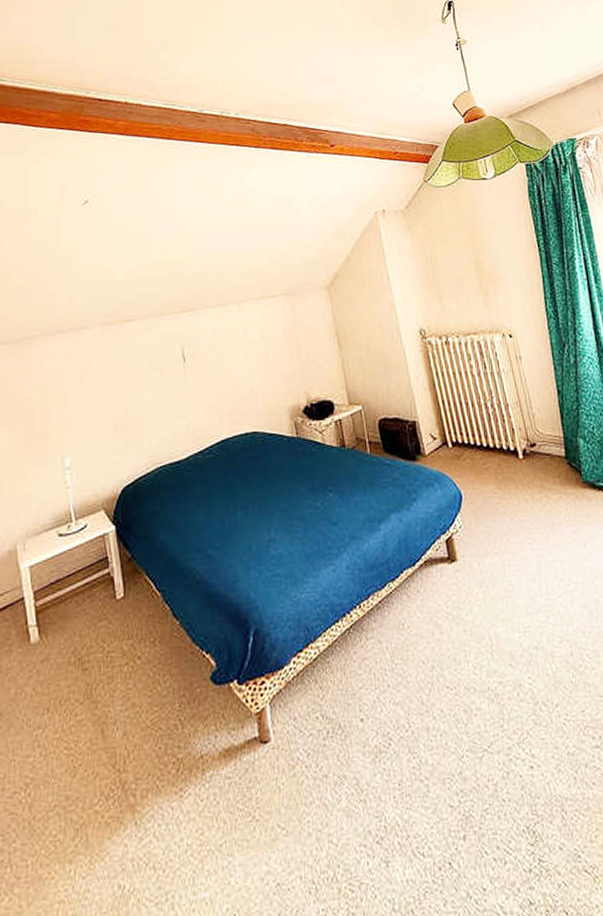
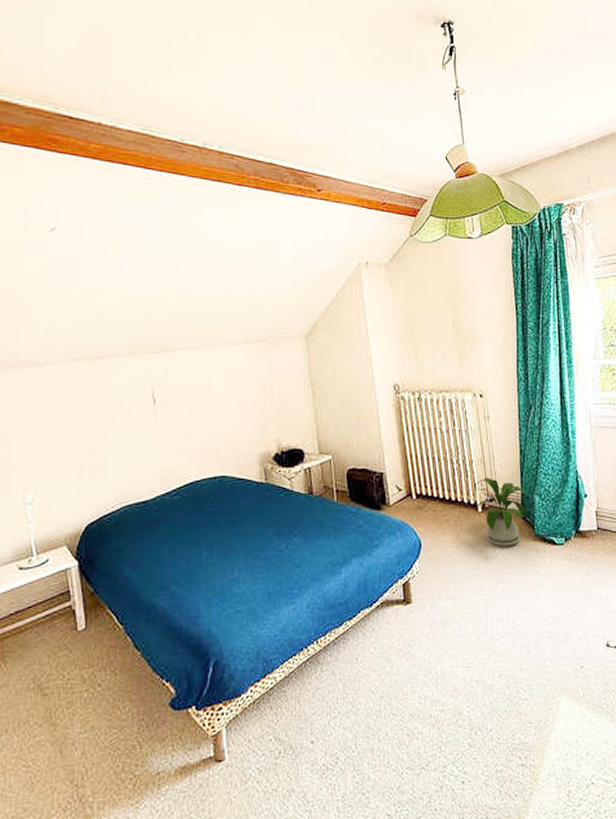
house plant: none [514,421,570,496] -> present [475,478,526,547]

